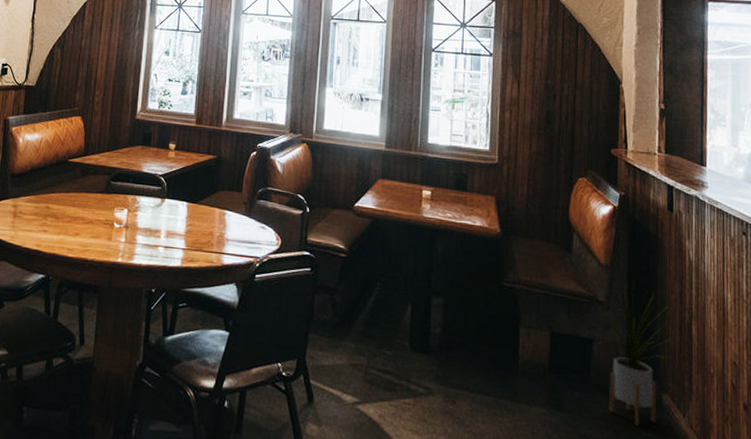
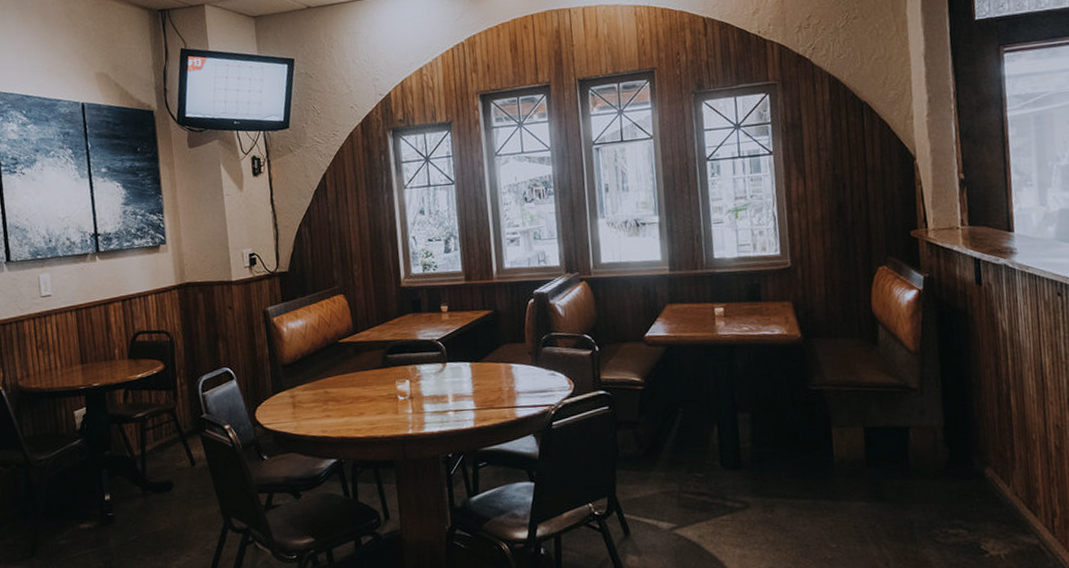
house plant: present [595,275,675,426] -> none [906,359,994,502]

